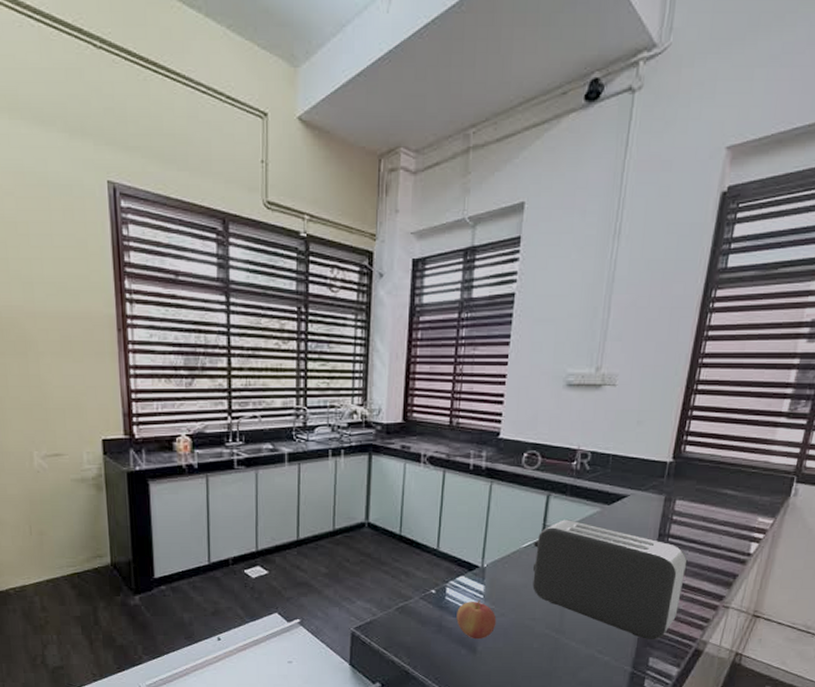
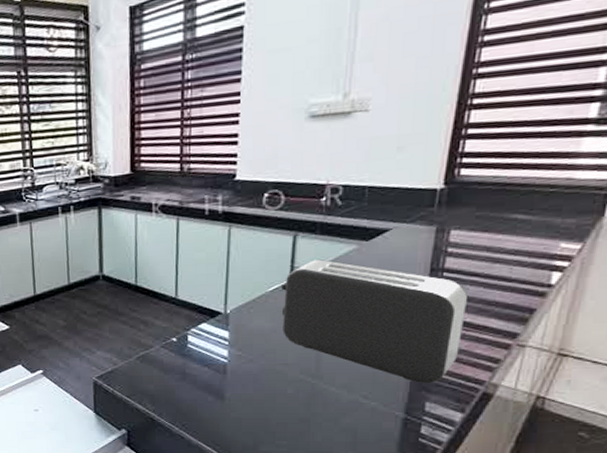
apple: present [456,599,497,640] -> none [201,346,244,386]

